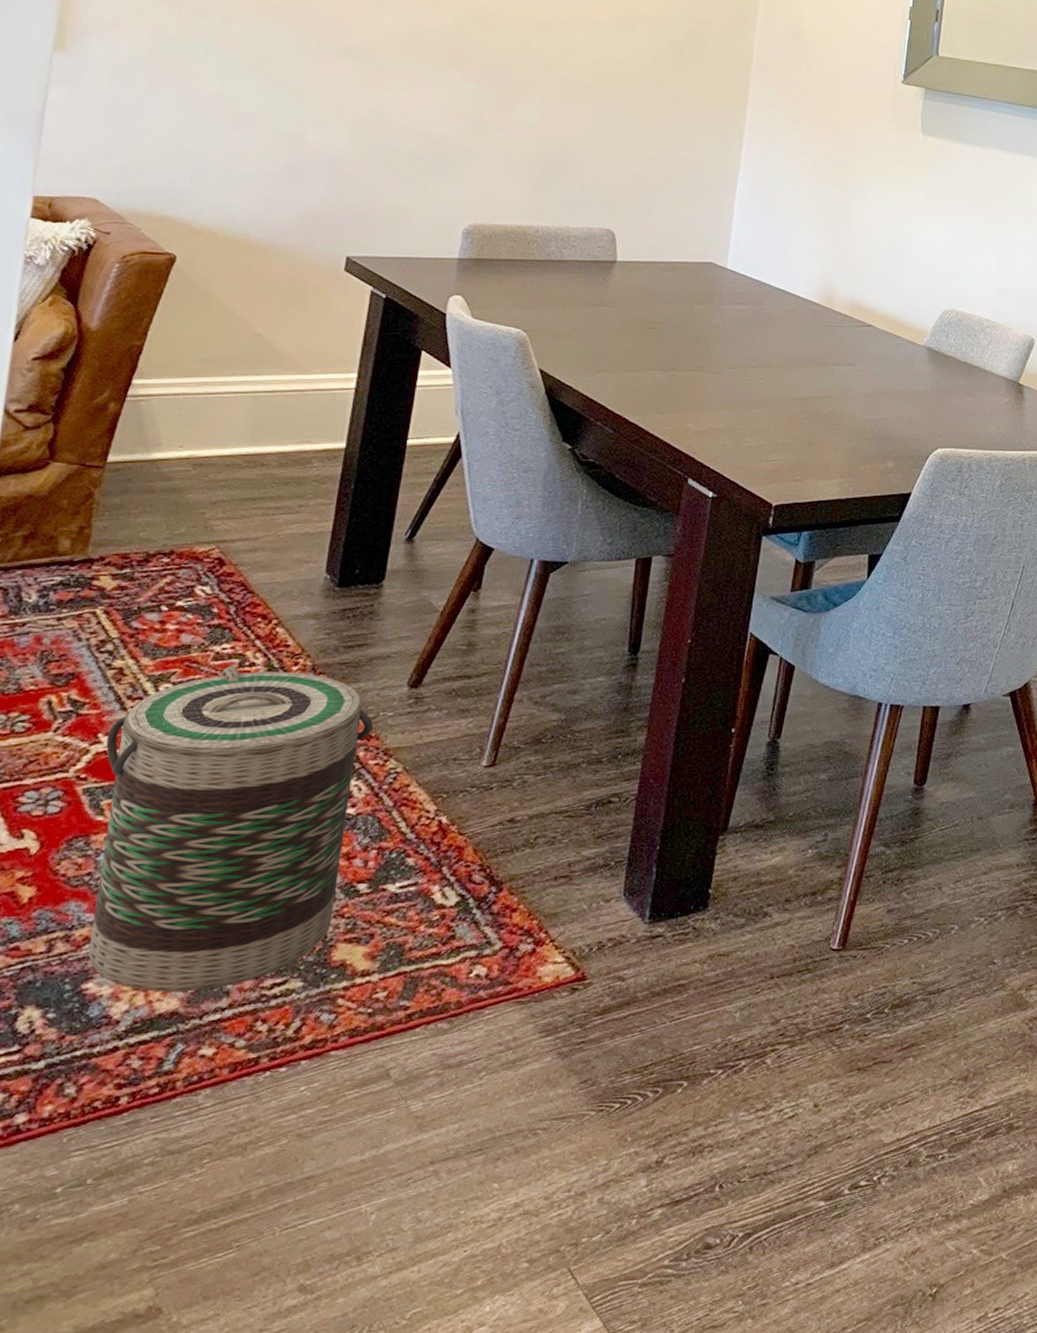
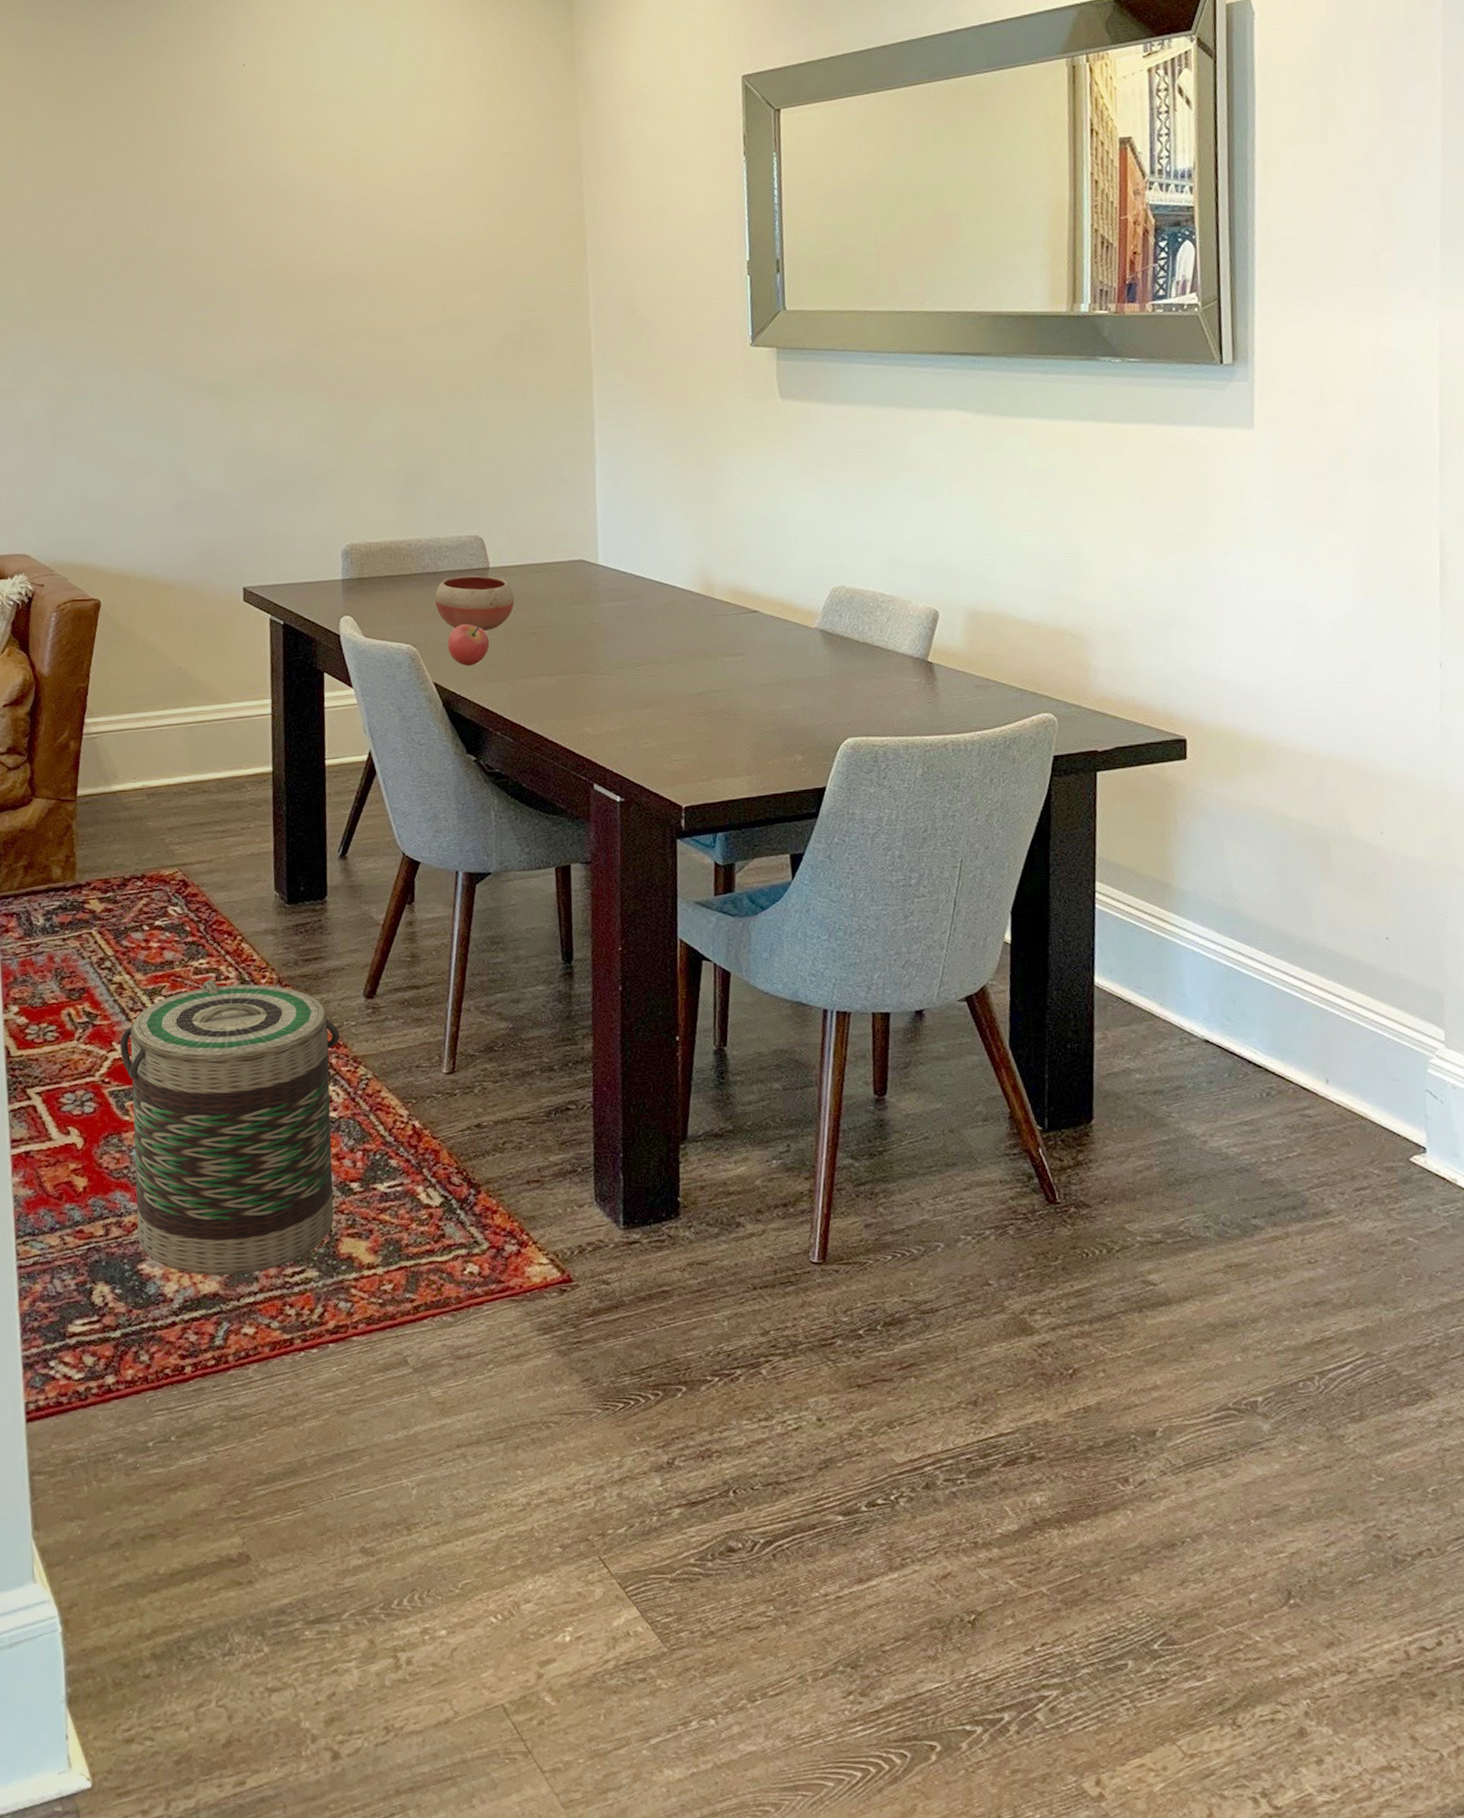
bowl: none [554,266,638,322] -> present [435,575,515,631]
fruit: none [559,314,605,355] -> present [447,624,490,666]

